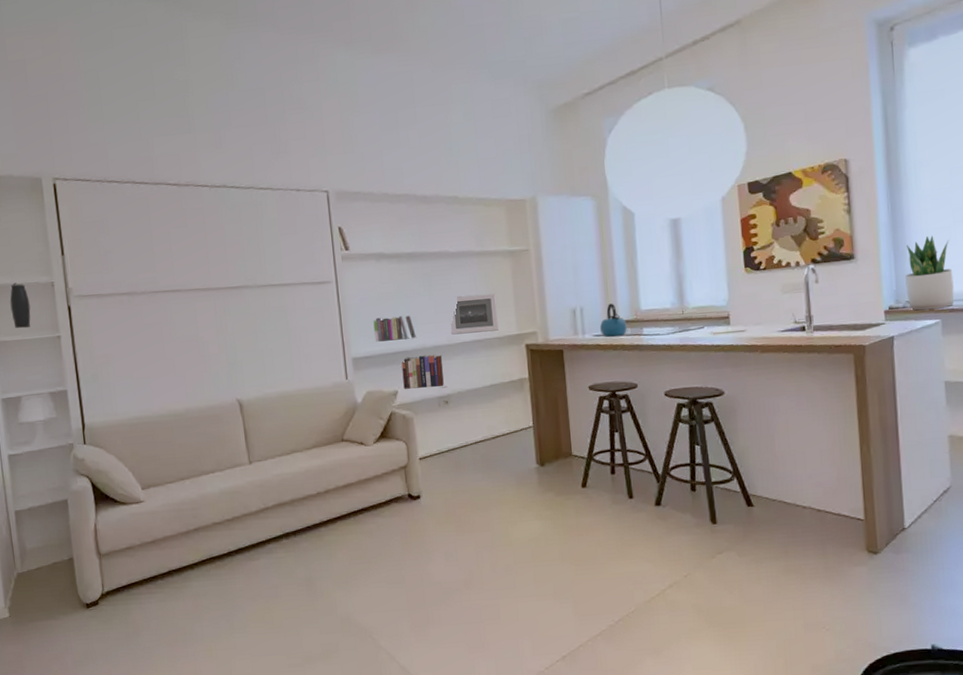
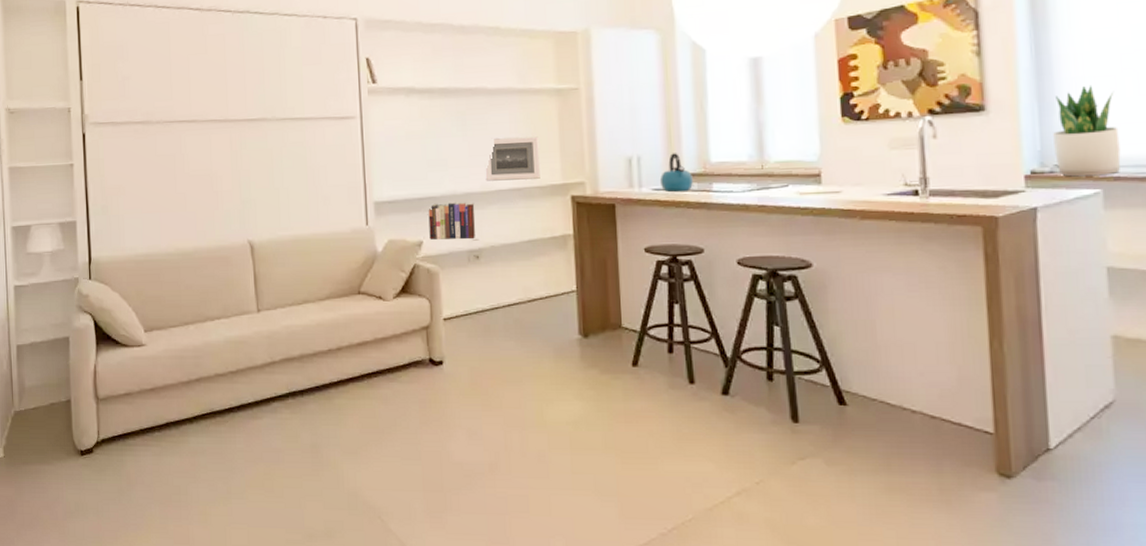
vase: present [10,284,31,329] -> none [27,108,46,155]
books: present [373,315,416,342] -> none [399,157,446,185]

